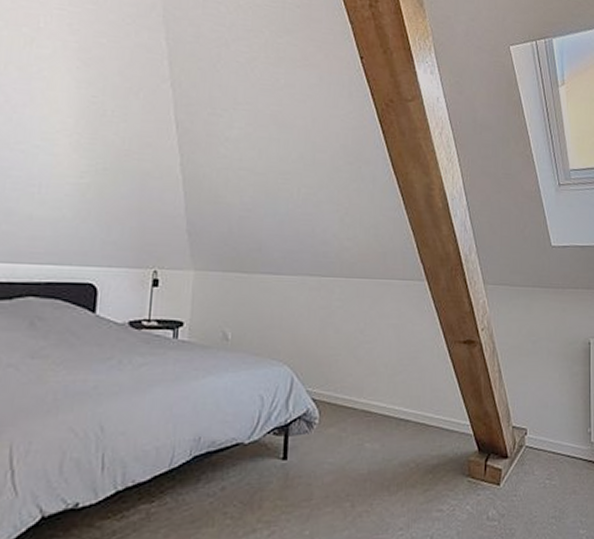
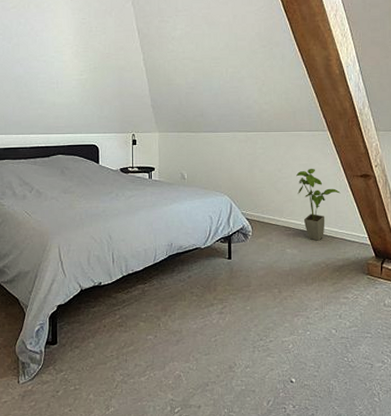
house plant: none [383,331,439,431] -> present [296,169,341,241]

